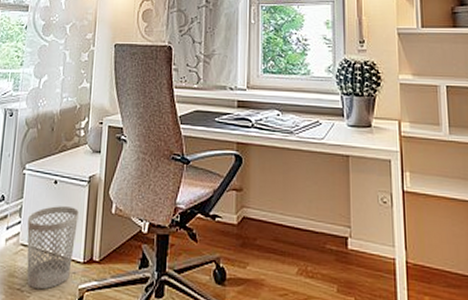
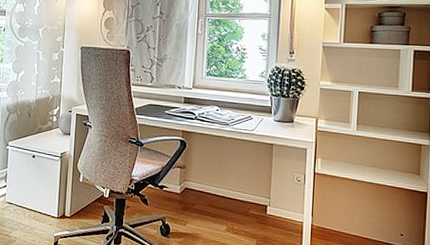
wastebasket: present [27,206,79,290] -> none [11,175,53,236]

